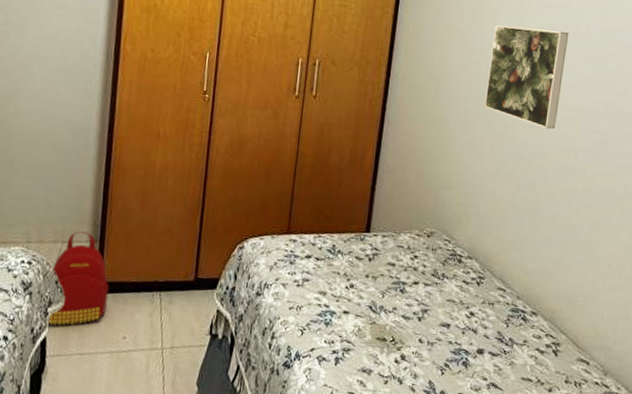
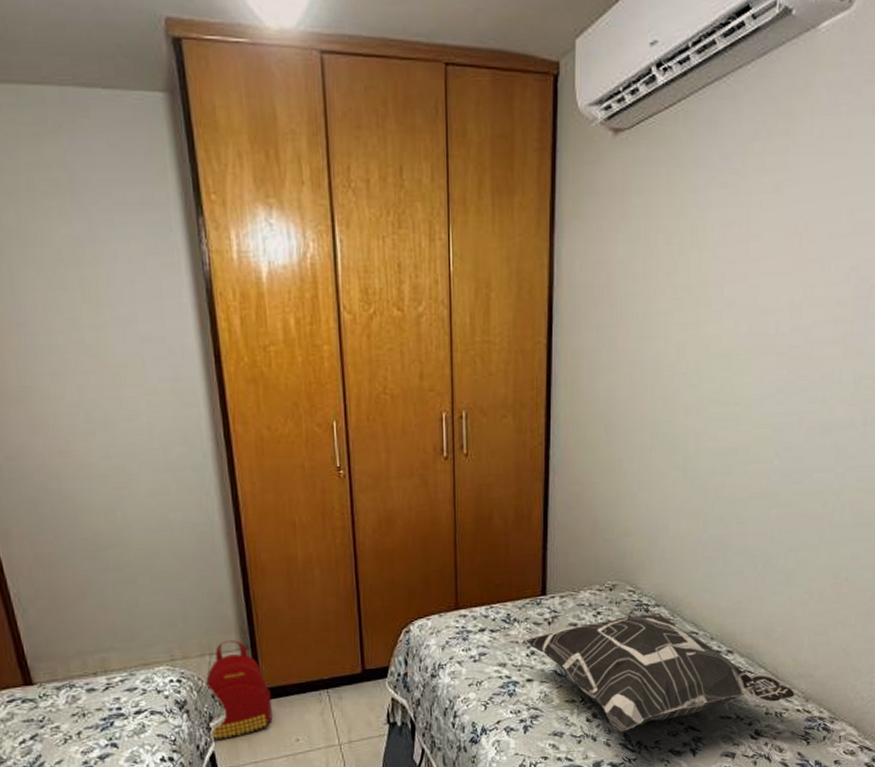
decorative pillow: none [346,264,594,379] -> present [525,612,795,732]
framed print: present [484,25,569,130] -> none [661,335,756,454]

